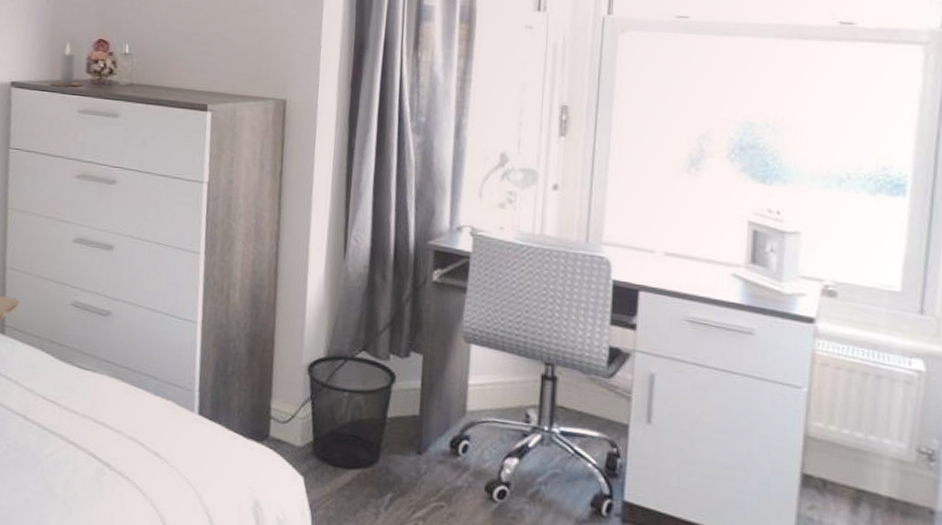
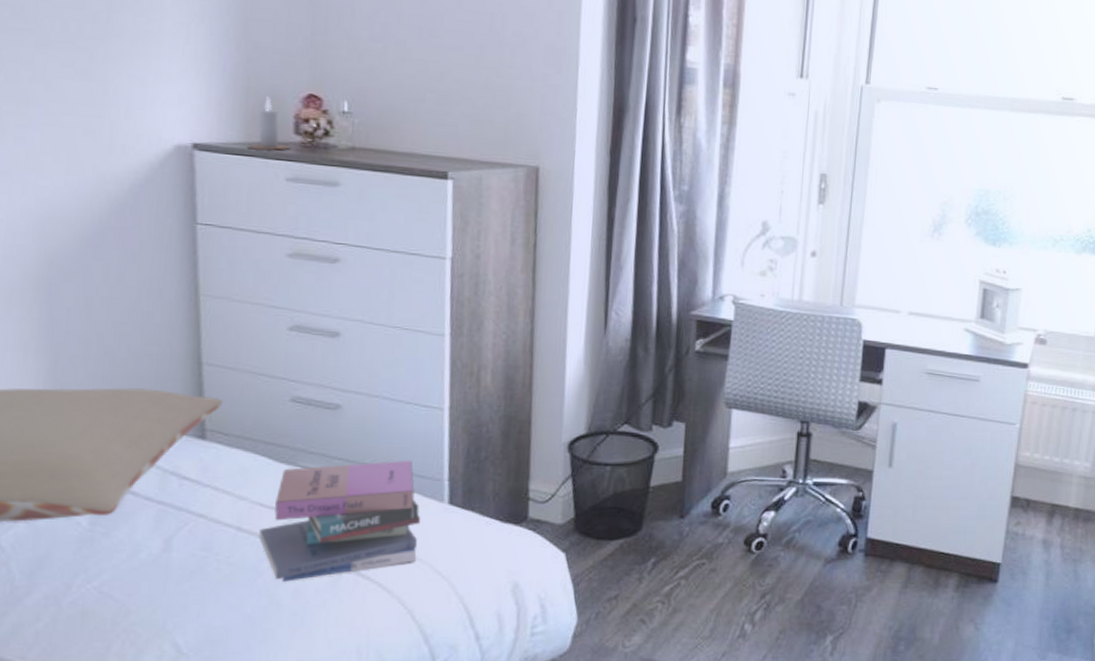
books: none [40,366,174,472] -> present [258,460,421,582]

